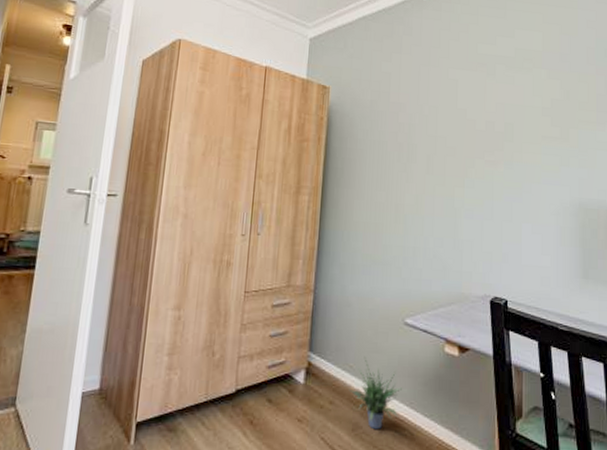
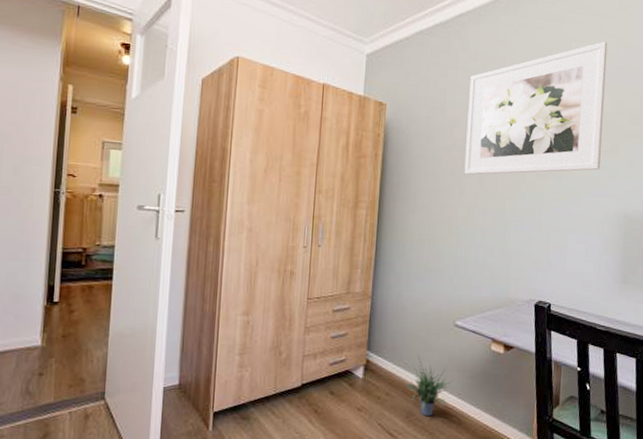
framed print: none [410,28,551,161] -> present [464,41,608,175]

